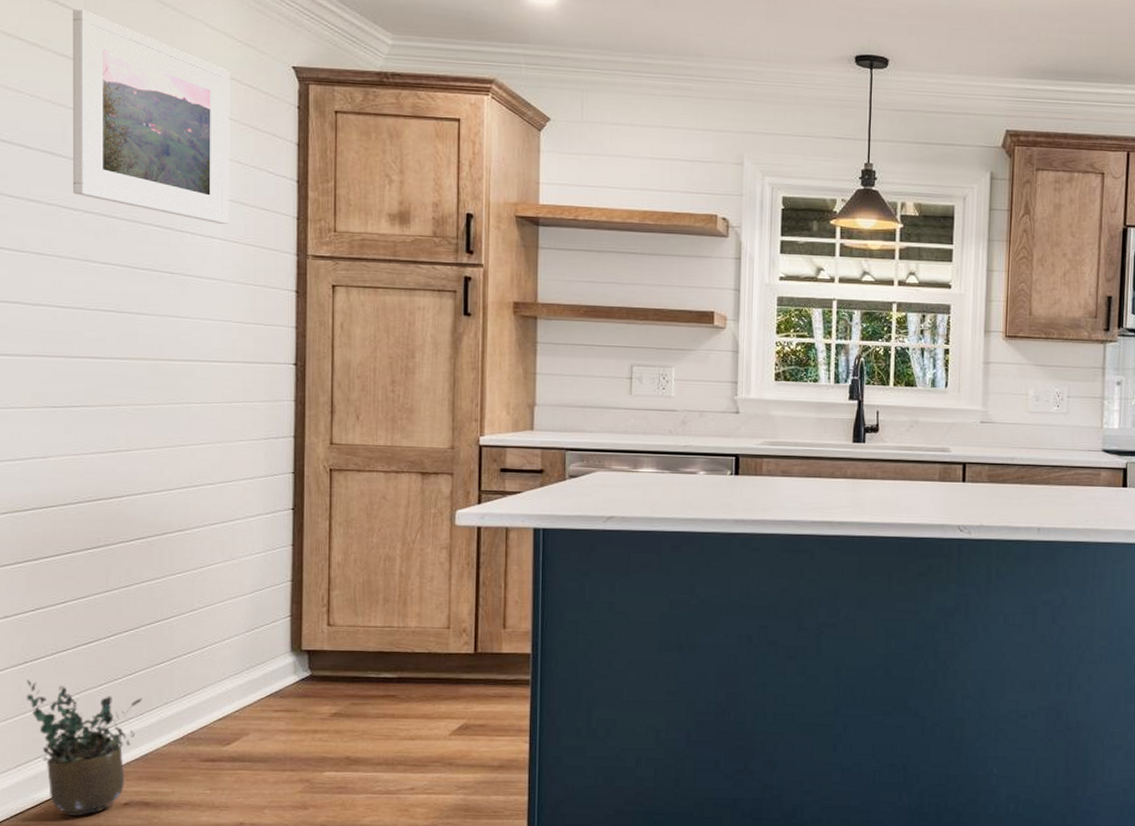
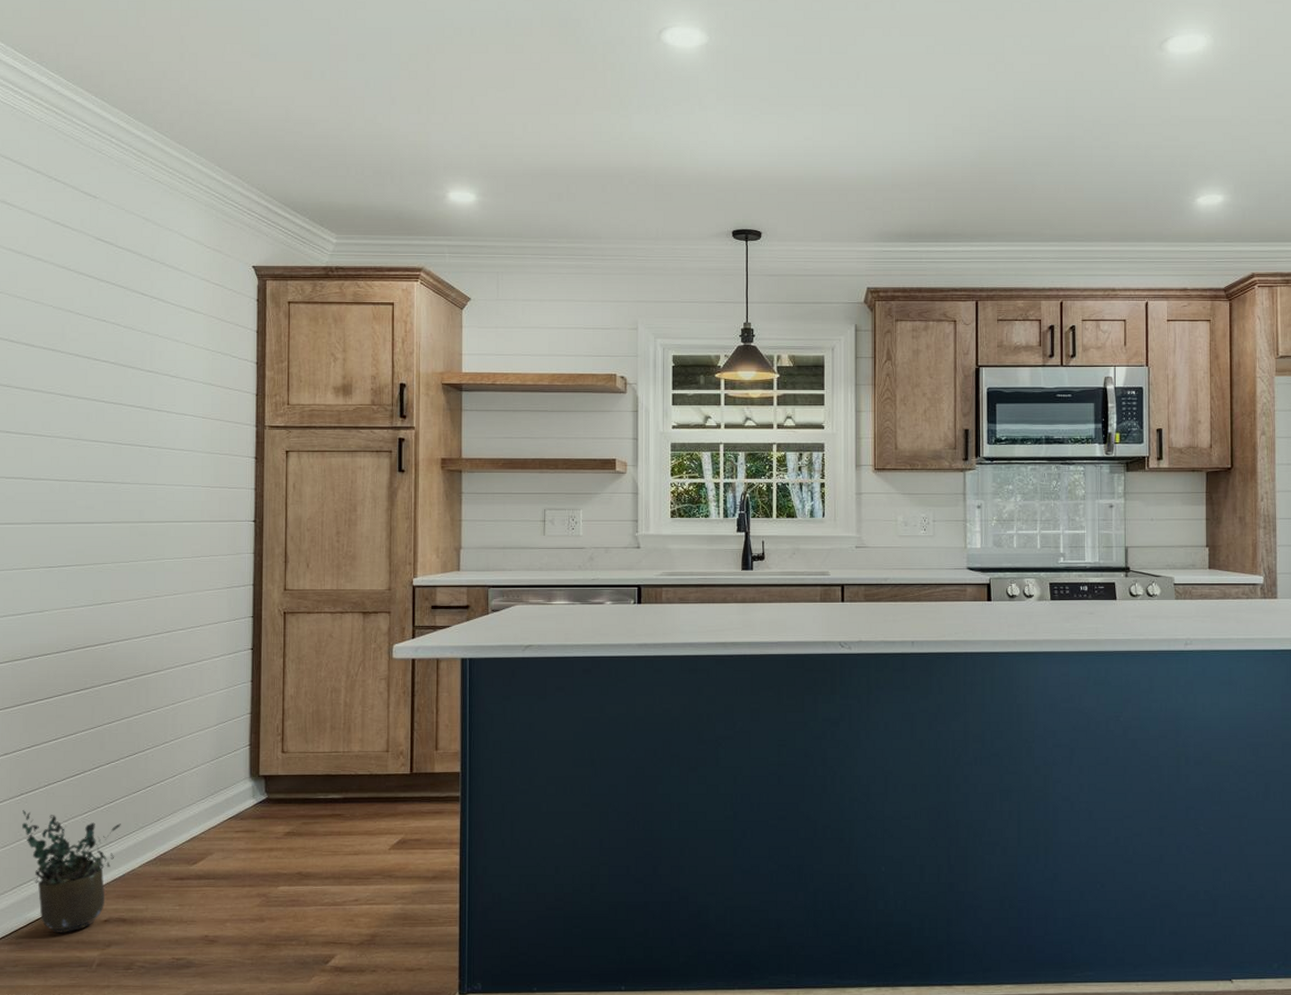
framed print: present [73,9,230,224] -> none [69,229,201,402]

